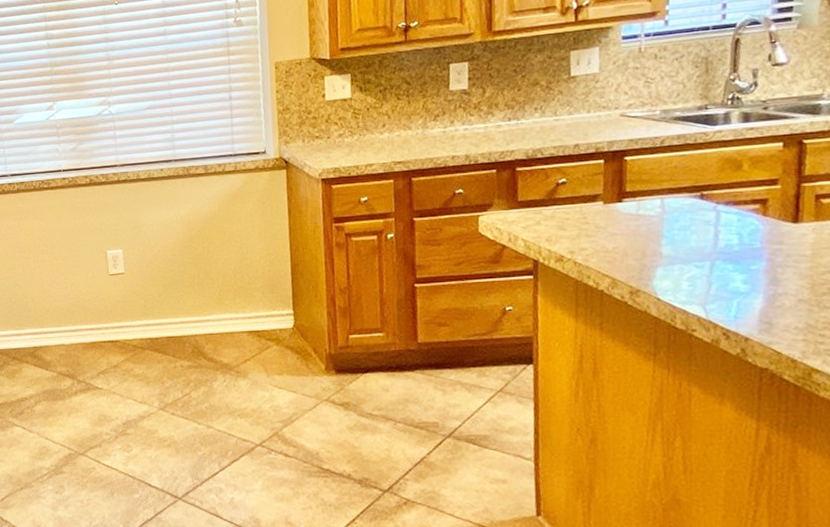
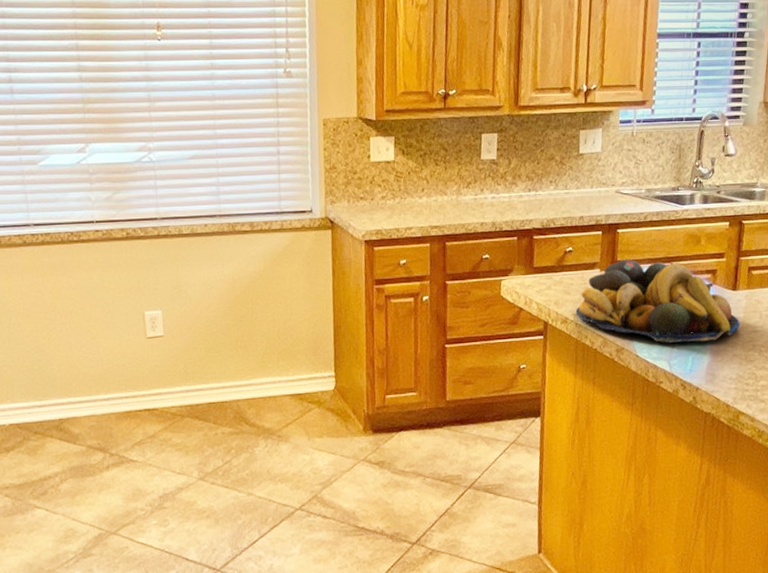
fruit bowl: none [573,190,807,285] -> present [575,260,740,343]

